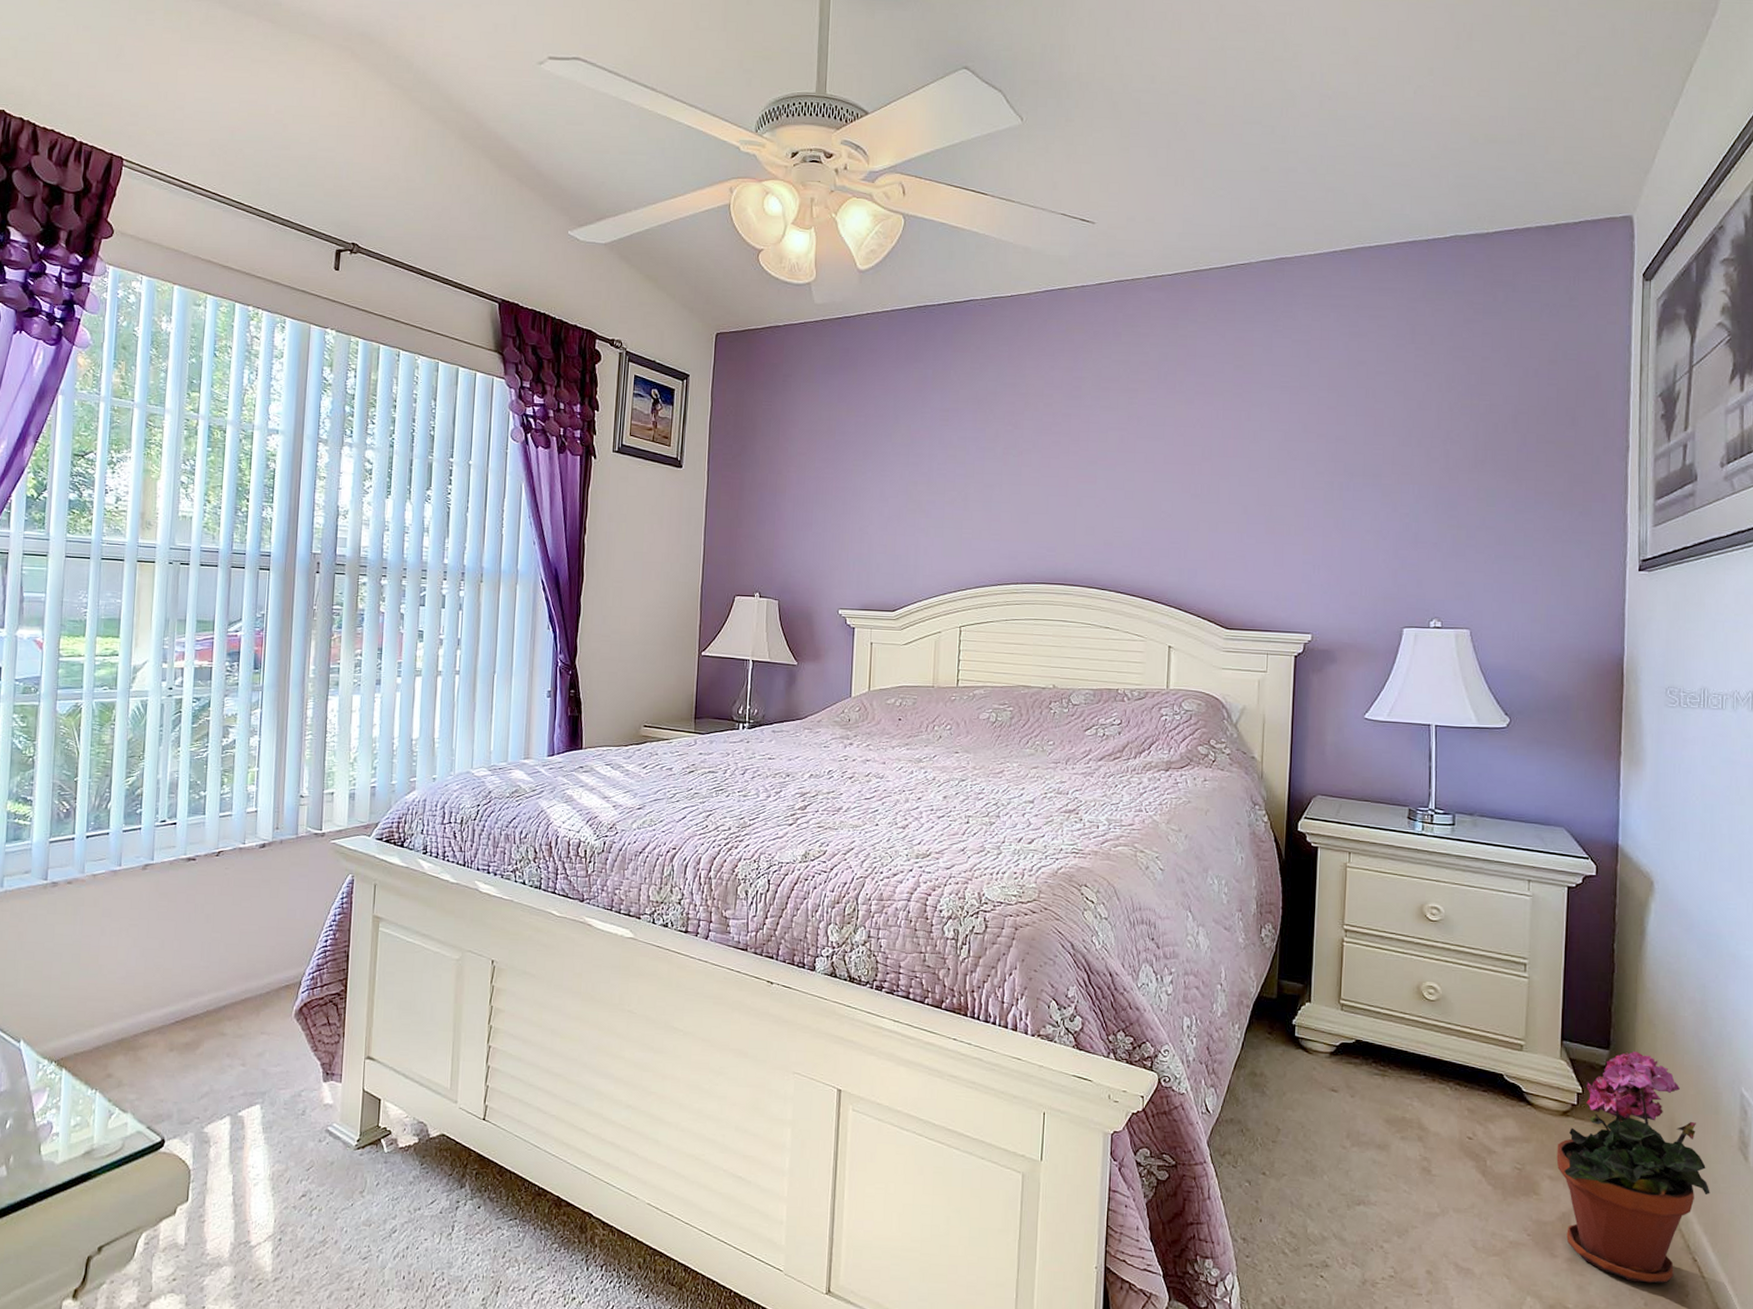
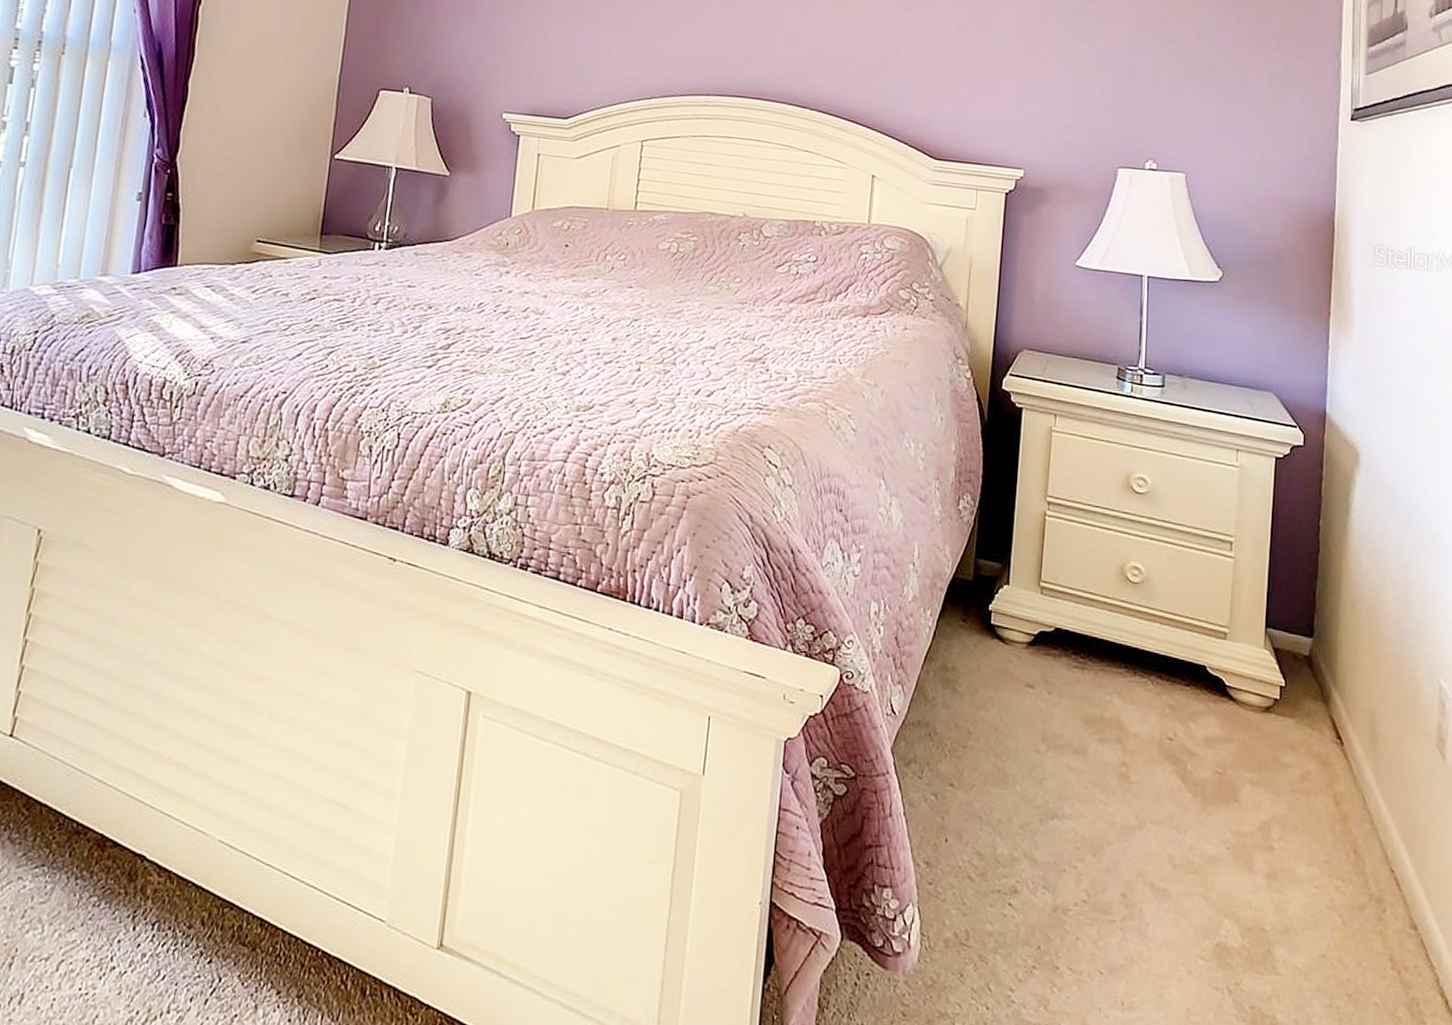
potted plant: present [1556,1050,1710,1284] -> none [1257,638,1409,899]

